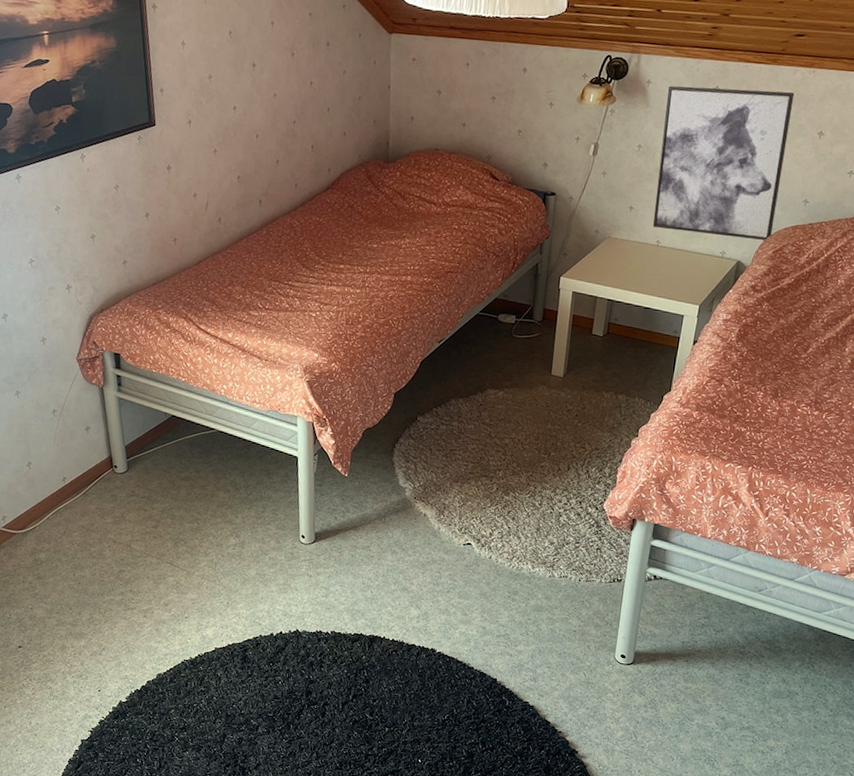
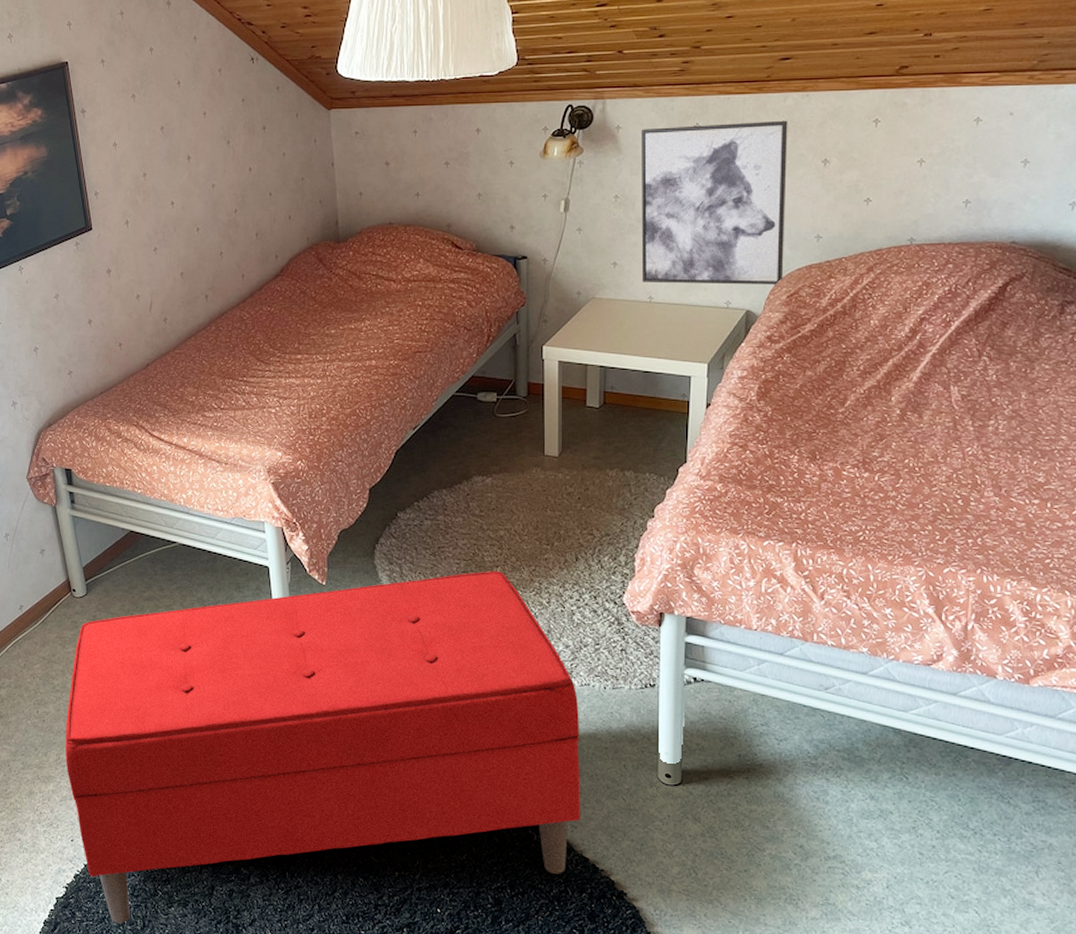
bench: none [97,473,556,764] -> present [66,571,581,924]

